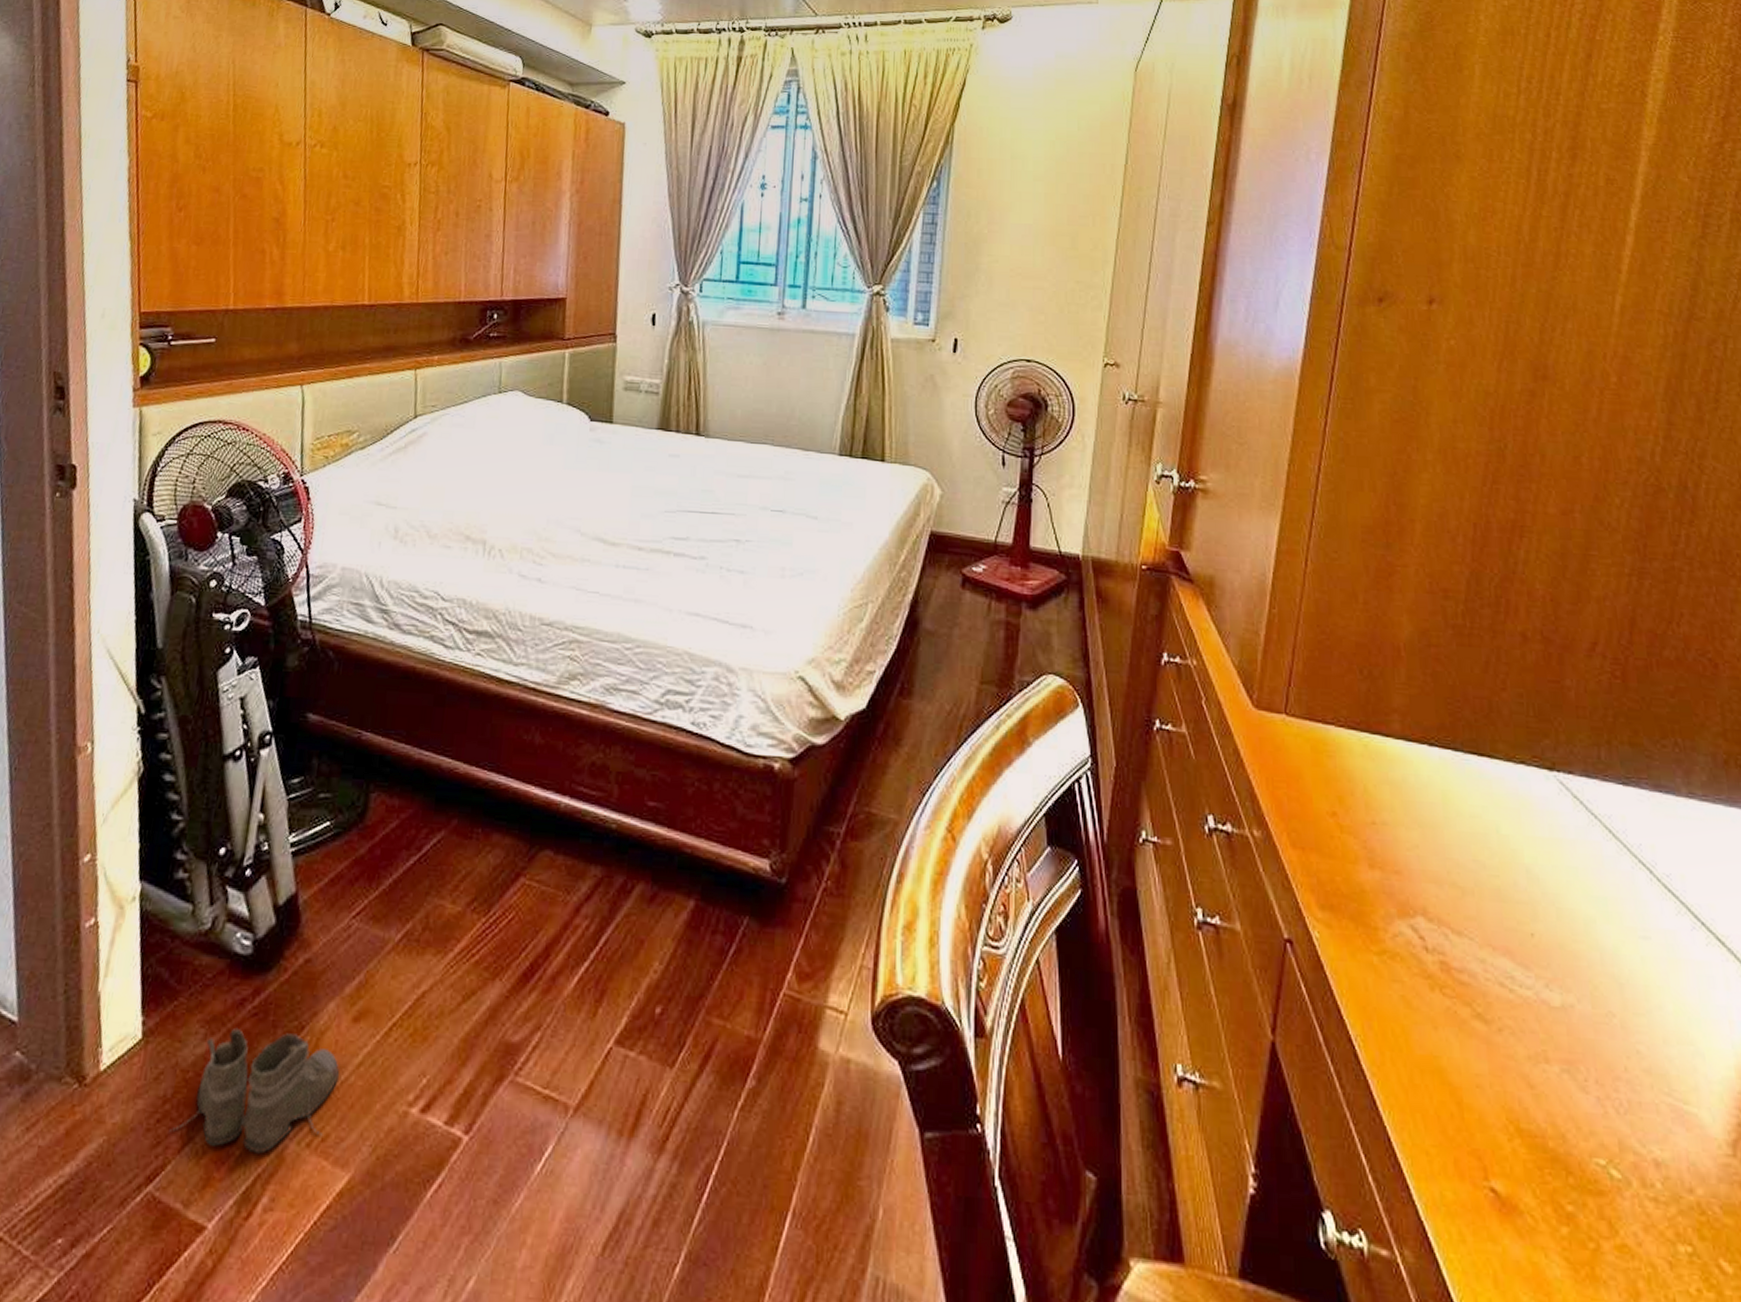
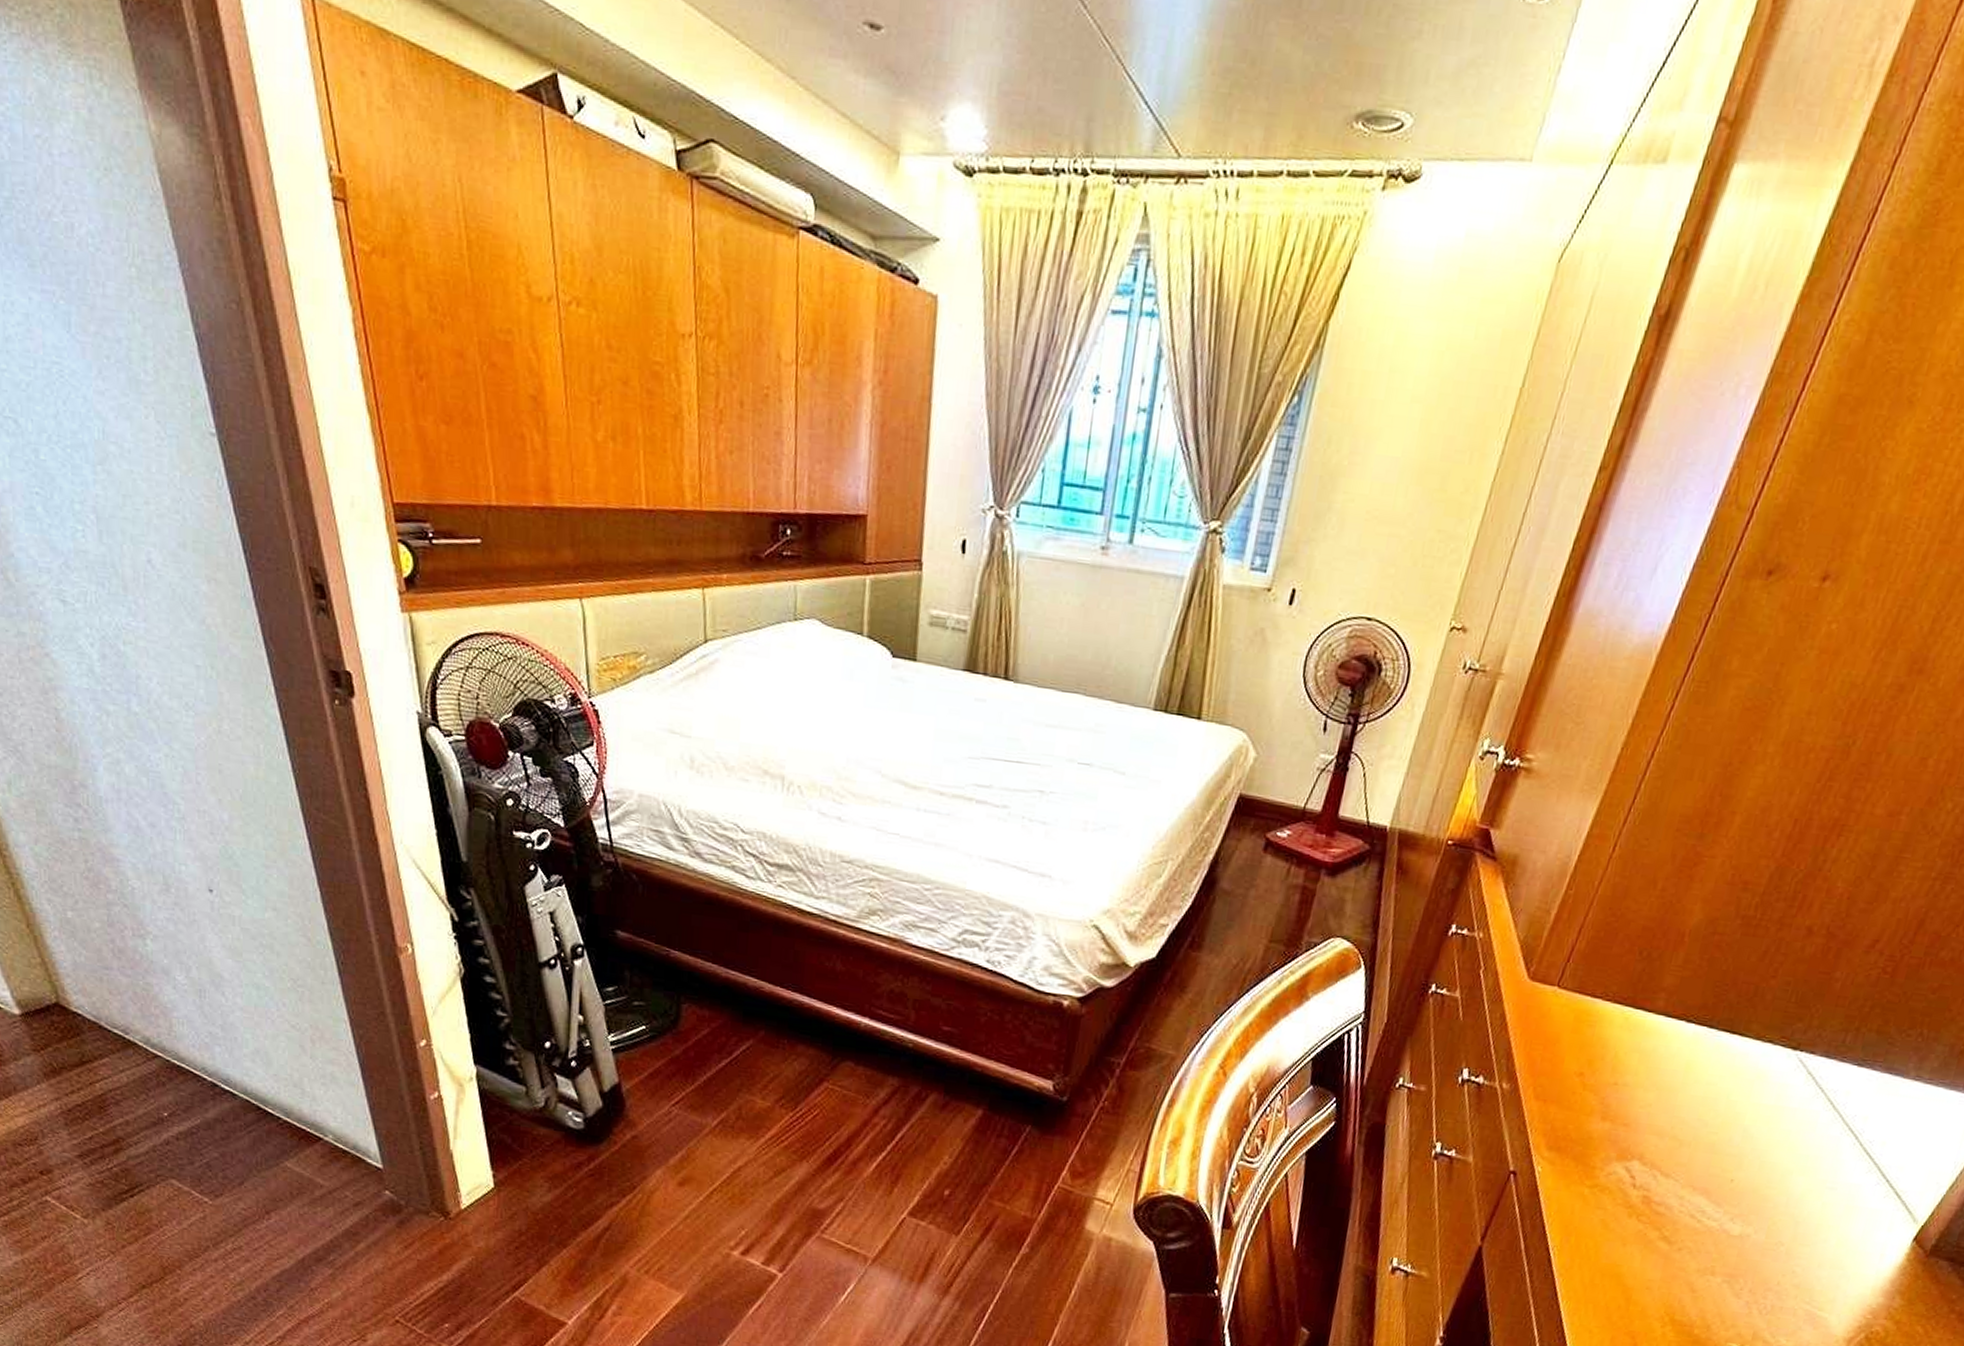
boots: present [170,1027,339,1154] -> none [528,1184,669,1276]

